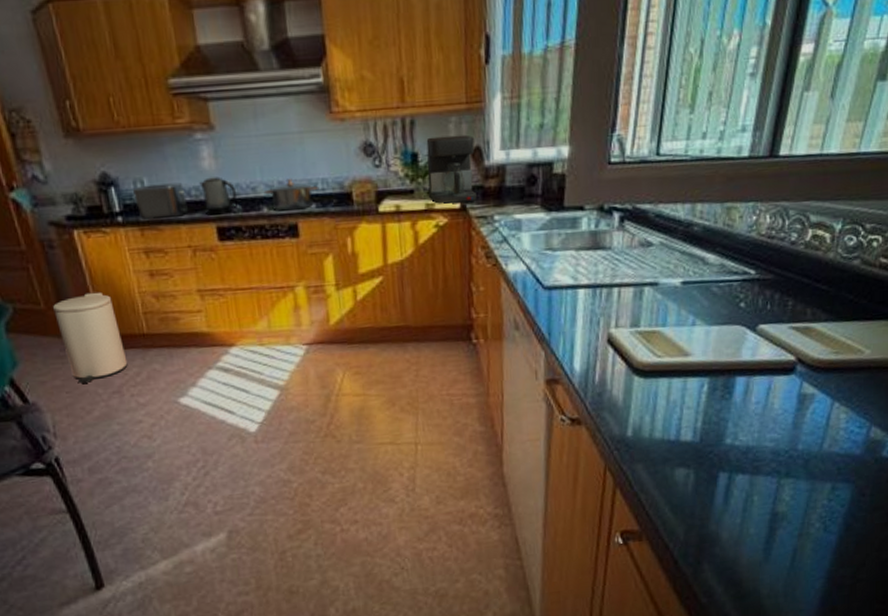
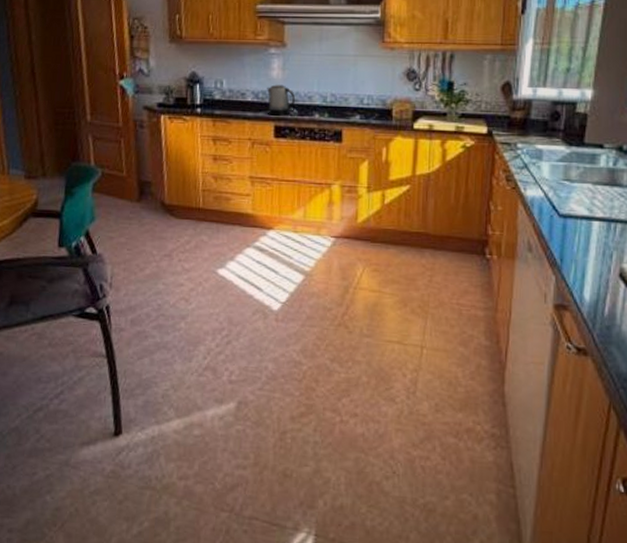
pedal bin: present [53,292,128,383] -> none [132,167,182,244]
toaster: present [133,182,188,221] -> none [213,85,254,115]
cooking pot: present [263,178,319,211] -> none [317,92,365,119]
coffee maker: present [426,134,477,204] -> none [459,70,505,129]

